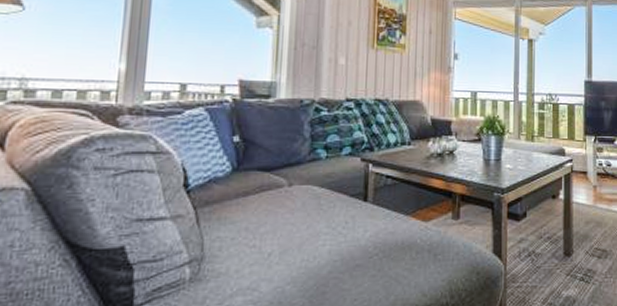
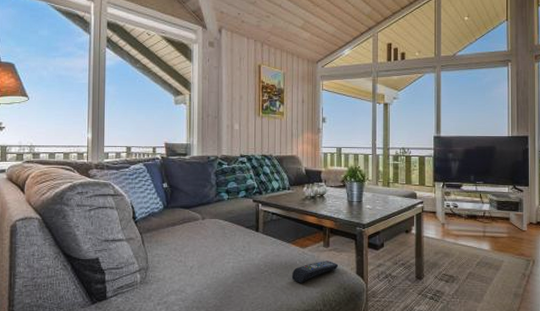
remote control: none [409,237,471,269] -> present [291,261,339,283]

